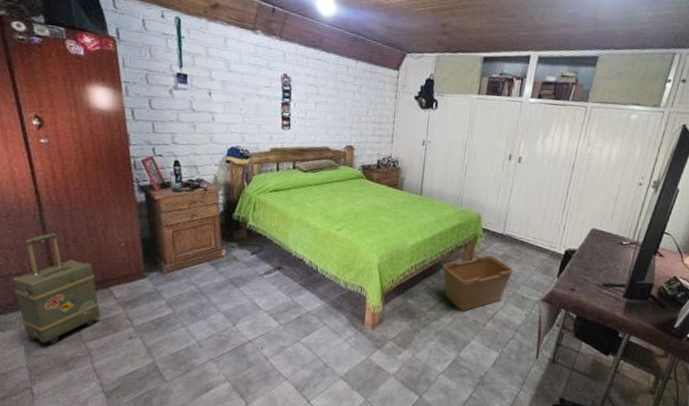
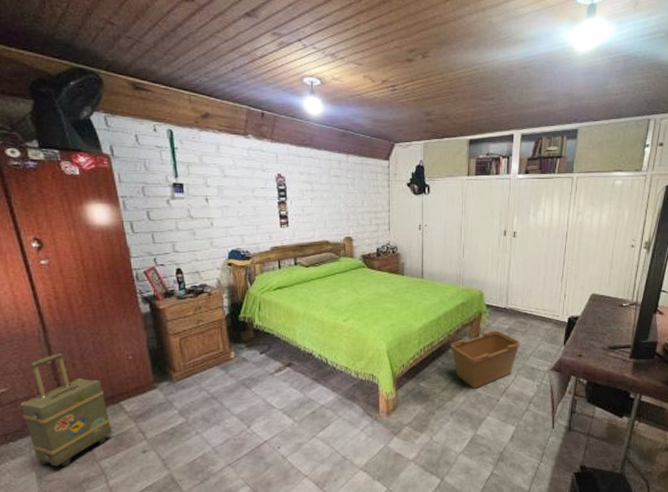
books: none [546,61,587,86] -> present [531,136,568,159]

